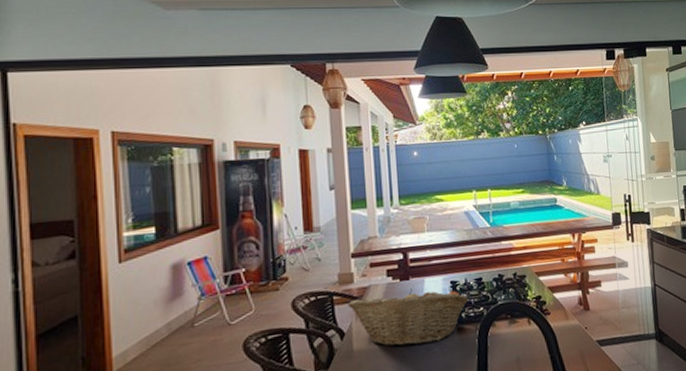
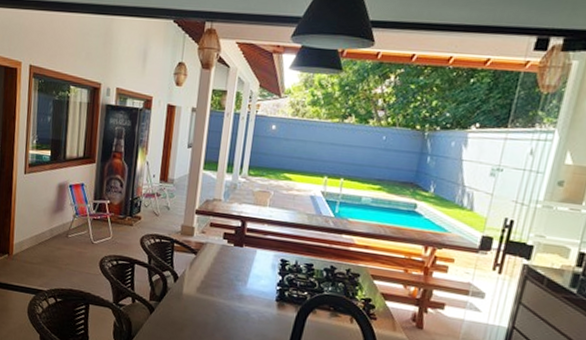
fruit basket: present [348,289,469,347] -> none [185,251,295,310]

